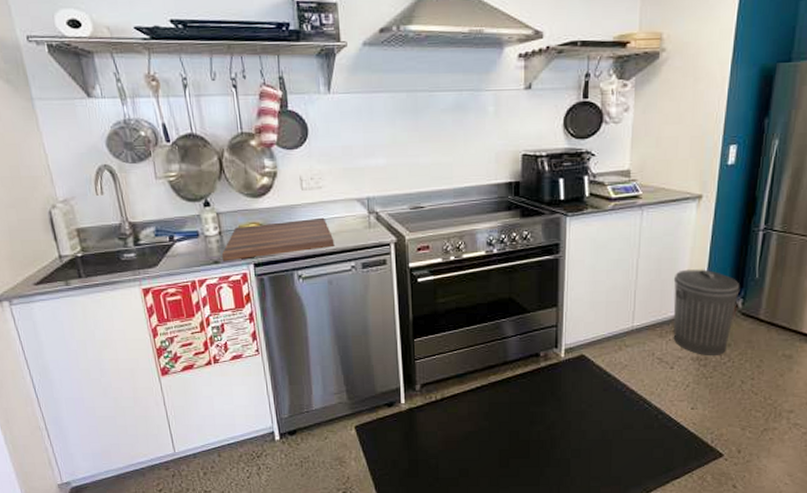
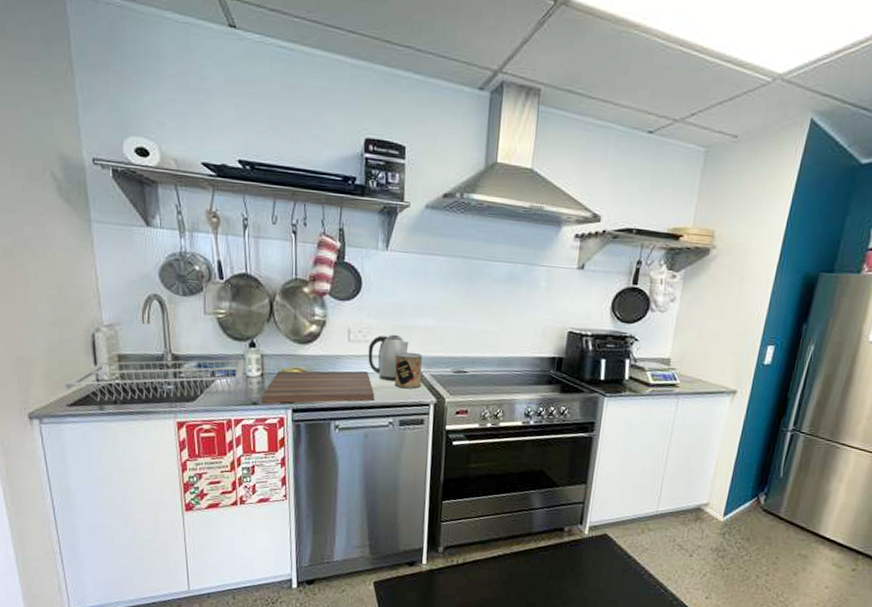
dish rack: none [29,220,203,278] -> present [65,359,245,402]
kettle: none [322,177,363,225] -> present [368,334,409,381]
tin can: none [350,193,379,231] -> present [394,352,423,389]
trash can: present [673,269,740,355] -> none [695,461,765,548]

